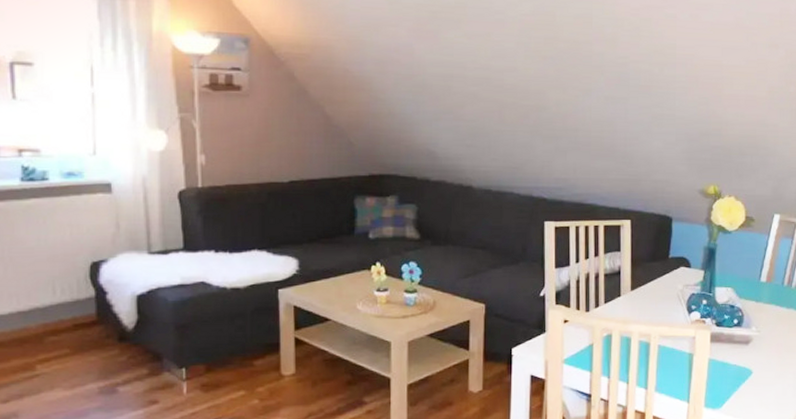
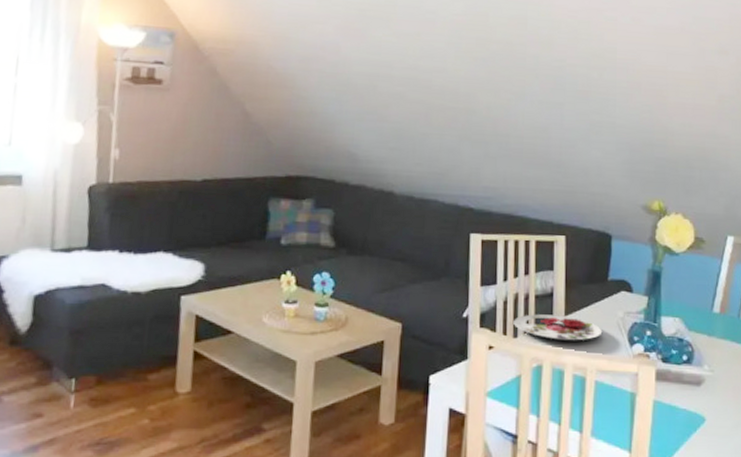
plate: none [586,290,664,312] -> present [513,314,603,341]

